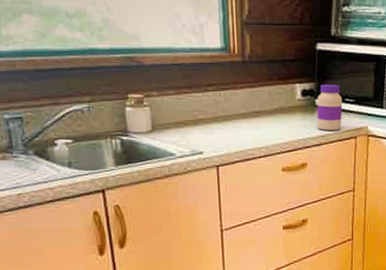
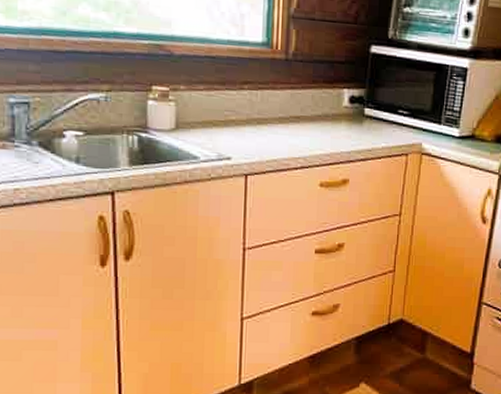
jar: present [317,85,342,130] -> none [364,92,395,145]

